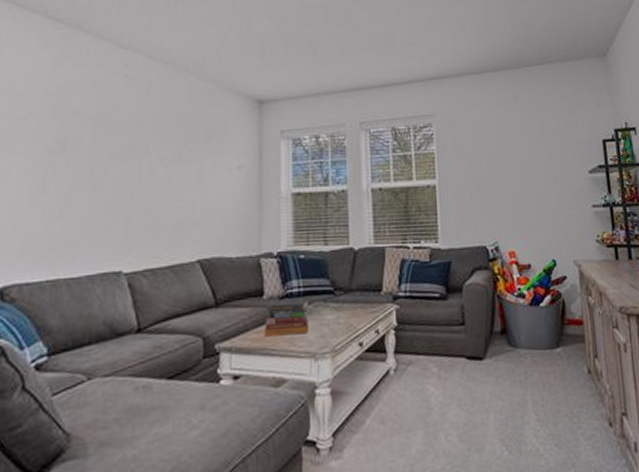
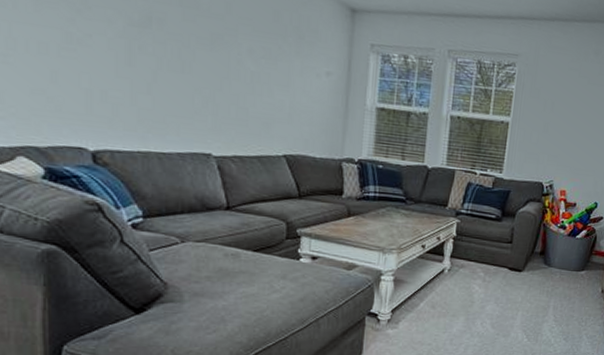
books: present [264,299,308,337] -> none [341,201,382,232]

